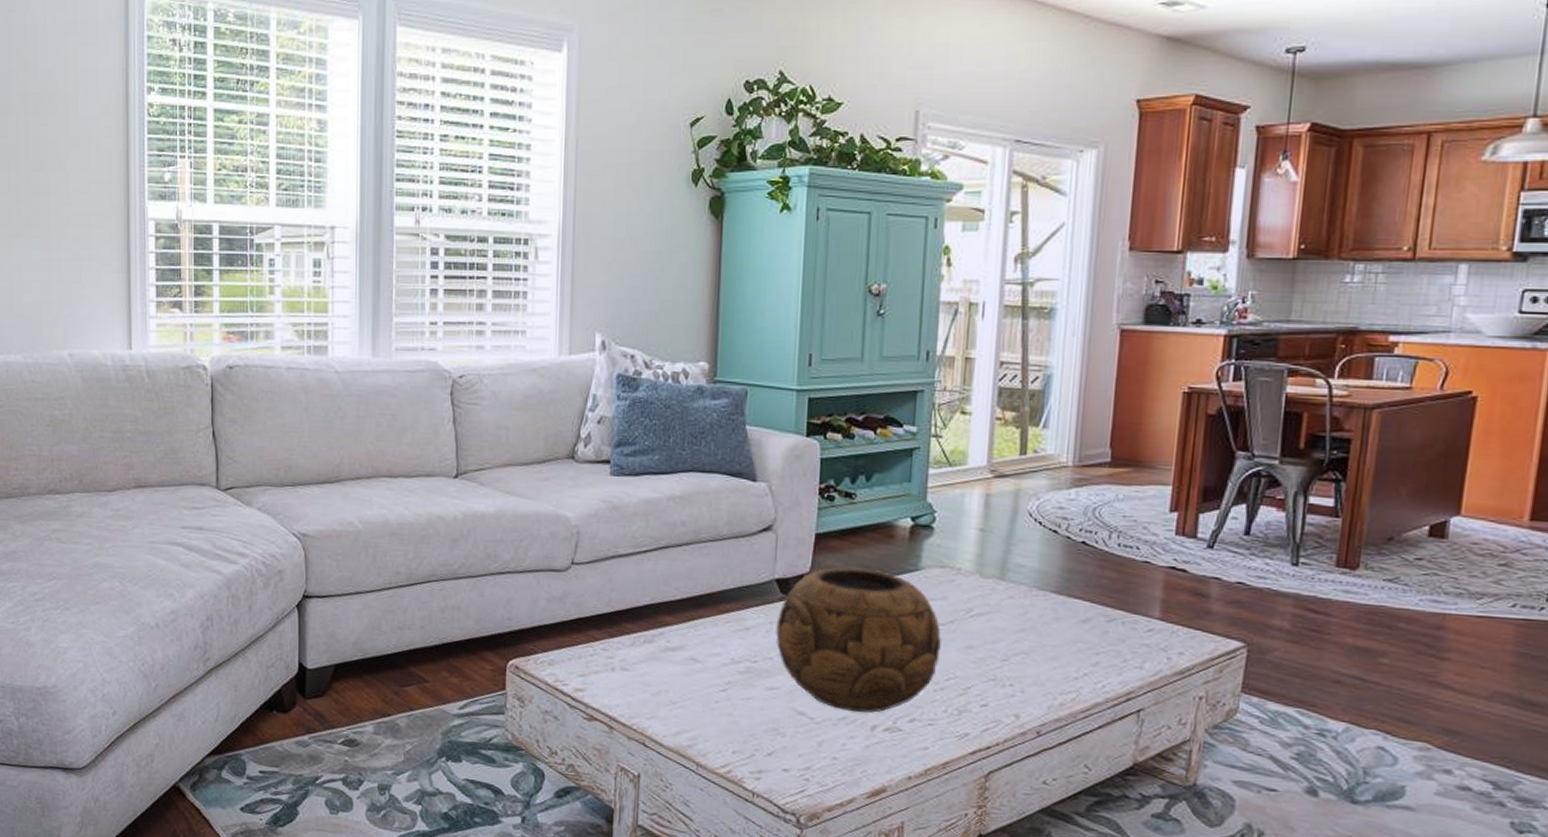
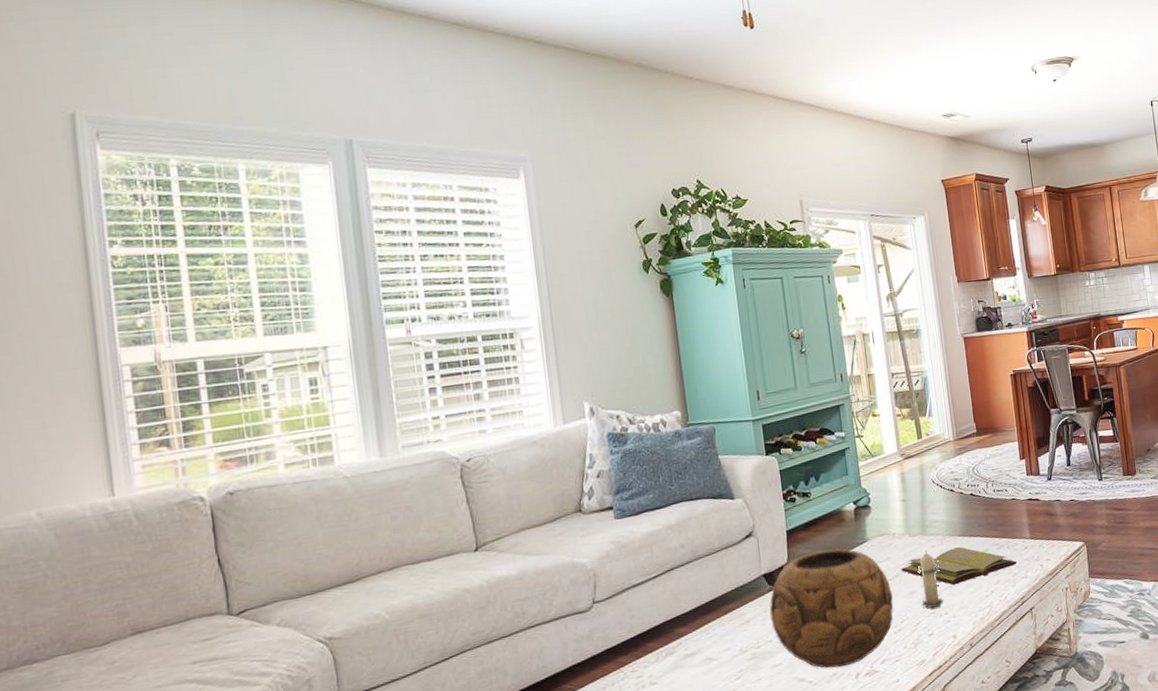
diary: none [959,606,1132,653] -> present [901,547,1017,586]
candle: none [979,600,1016,674] -> present [917,550,943,608]

